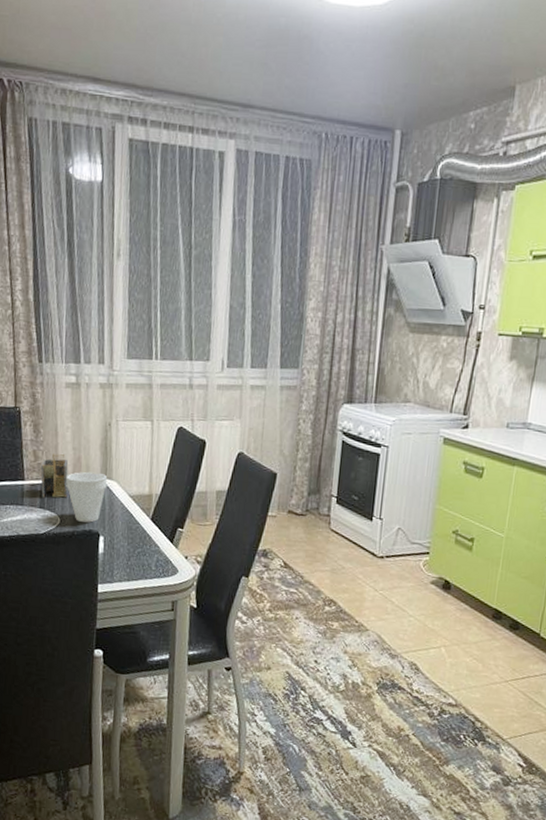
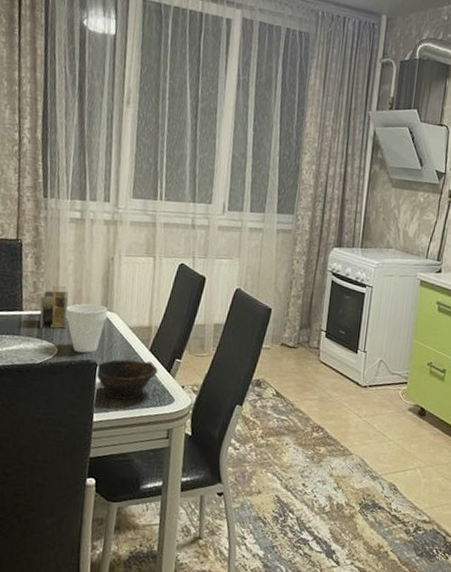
bowl: none [98,529,160,571] -> present [96,359,158,400]

